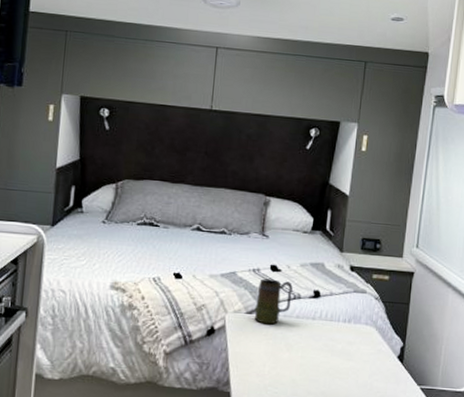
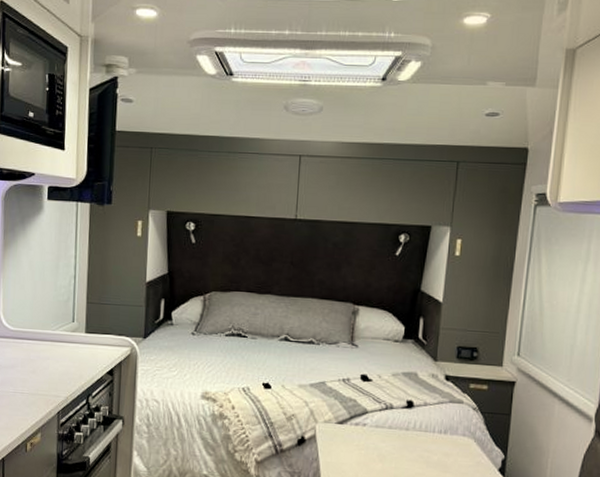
mug: present [254,278,293,325] -> none [345,388,385,435]

